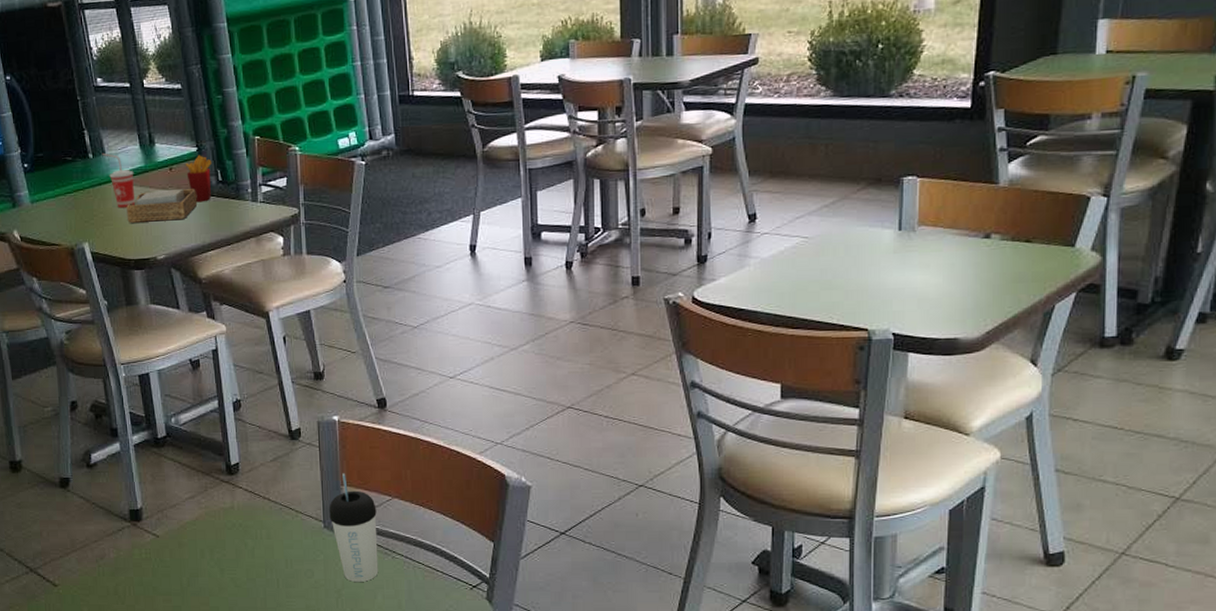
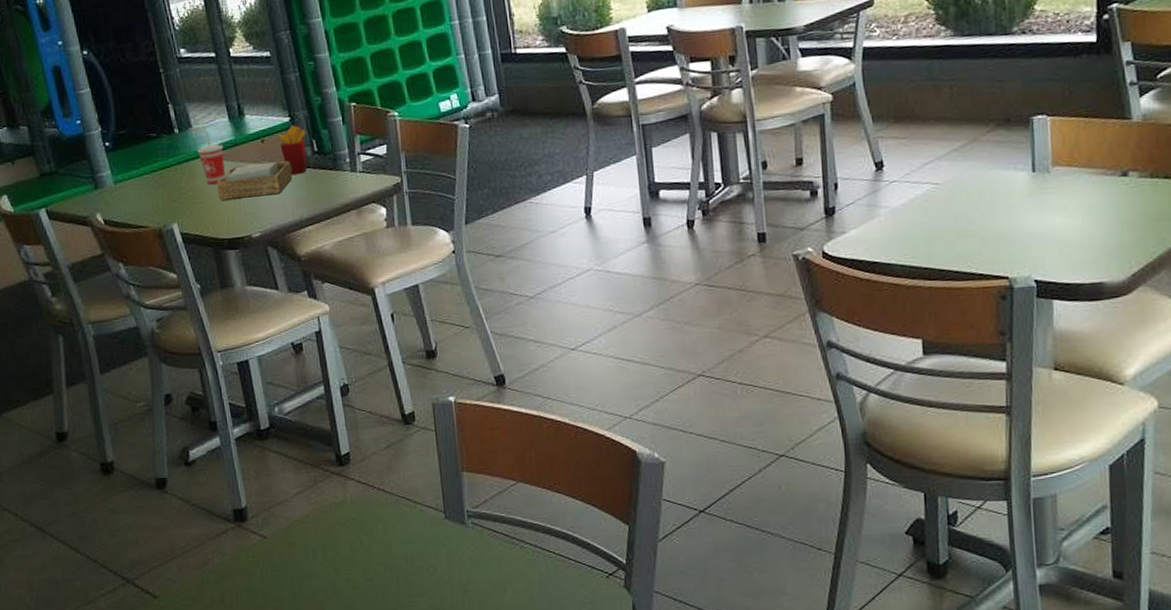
beverage cup: present [329,473,379,582] -> none [449,458,507,576]

